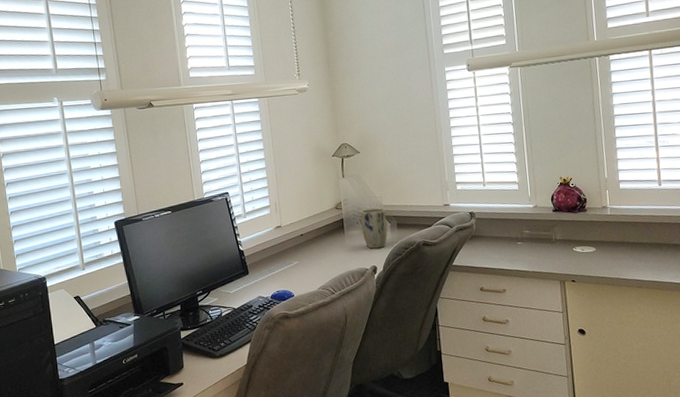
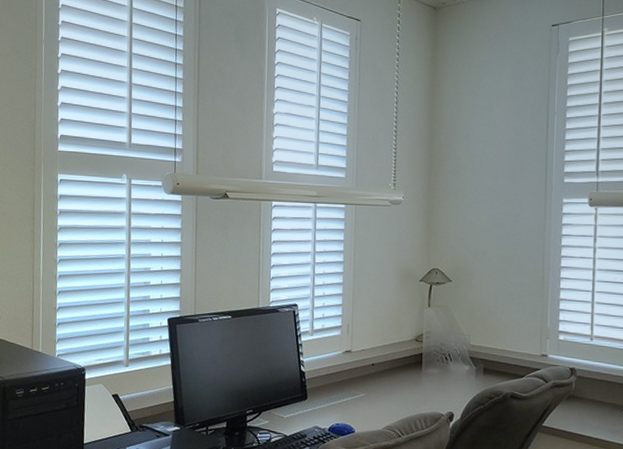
plant pot: present [360,208,388,249] -> none [442,346,473,393]

